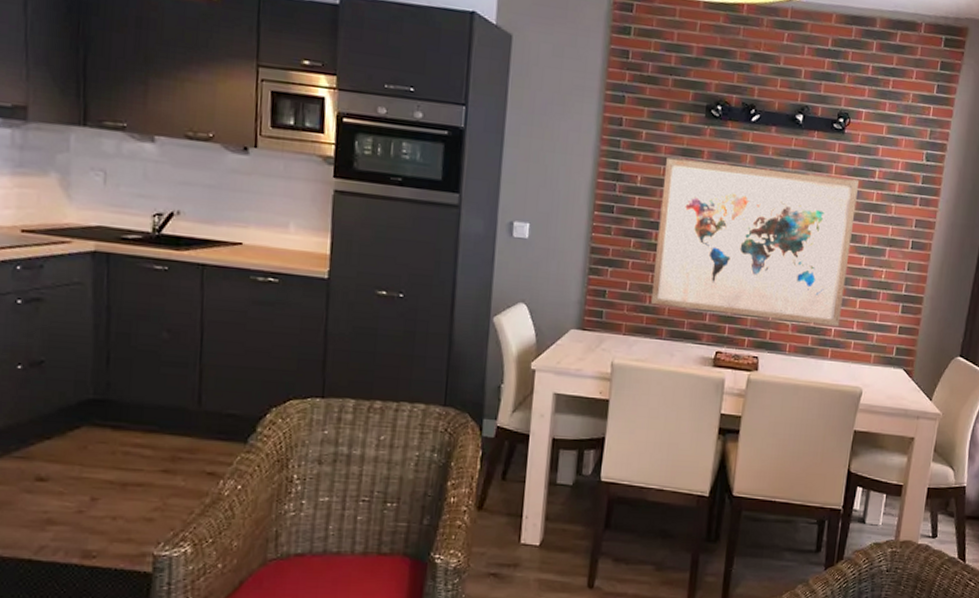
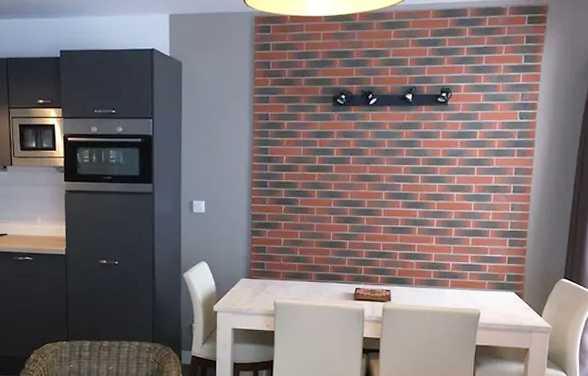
wall art: present [650,157,860,326] -> none [300,140,464,261]

